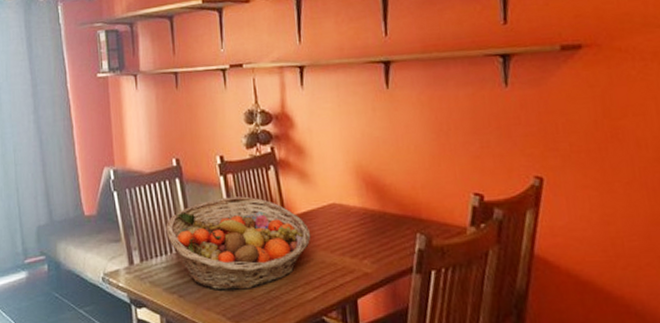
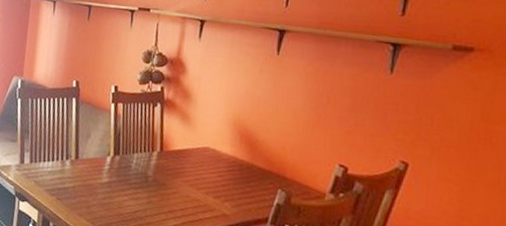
fruit basket: present [166,196,311,292] -> none [56,122,182,207]

